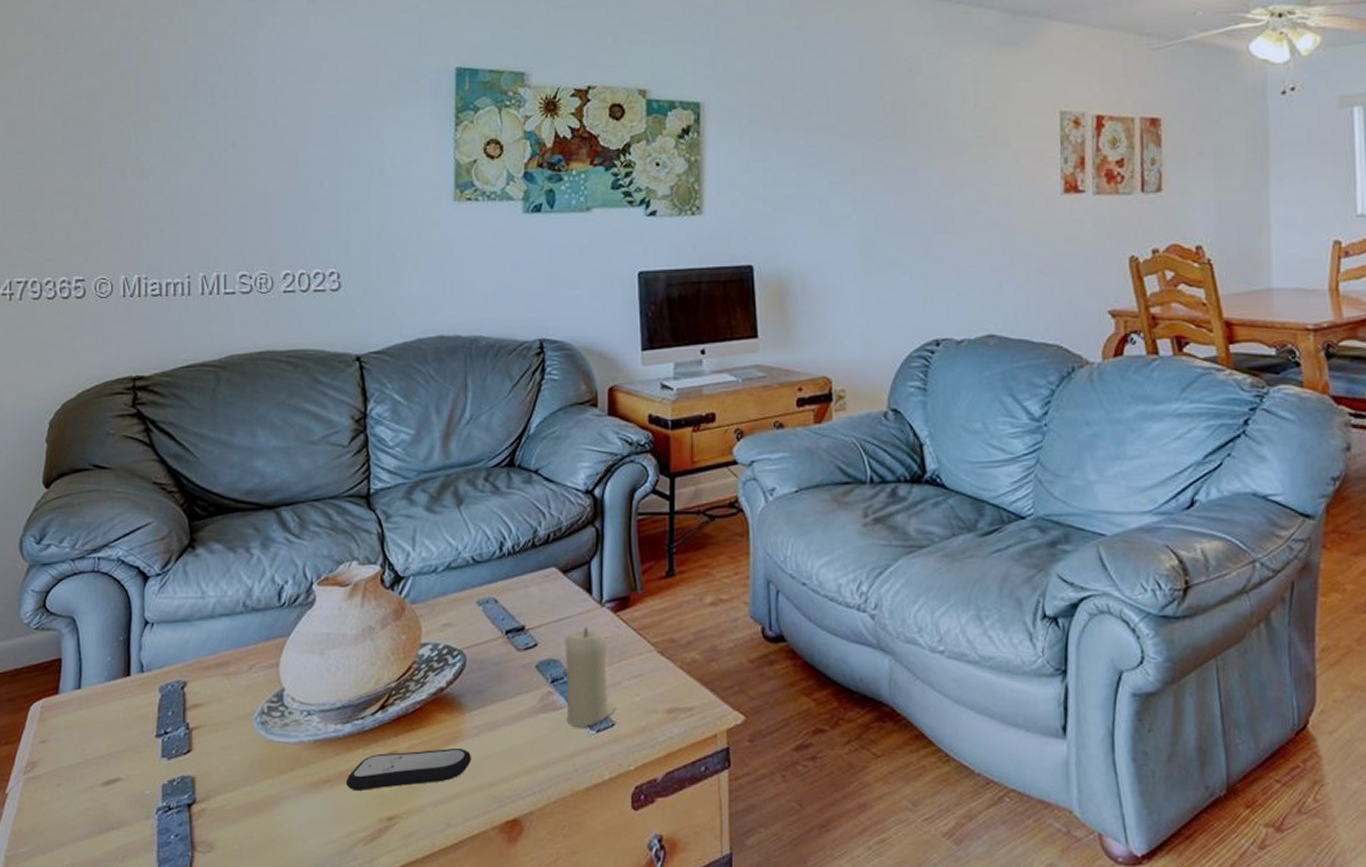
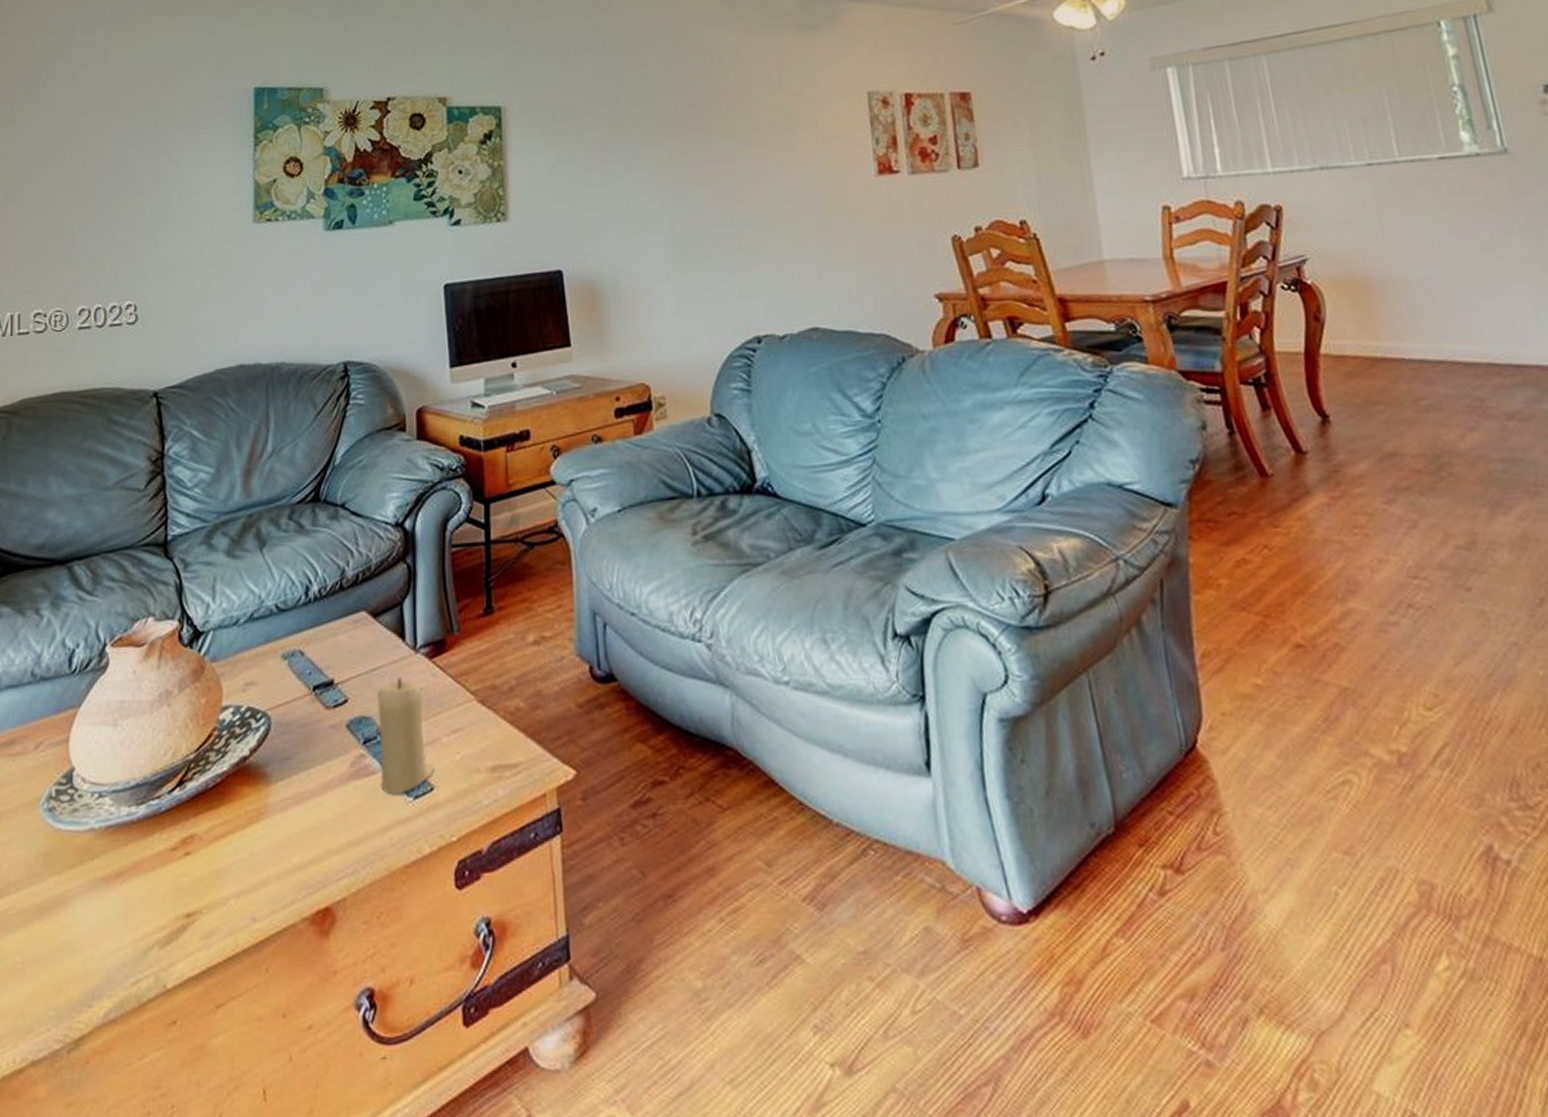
remote control: present [345,748,472,790] -> none [140,827,278,883]

